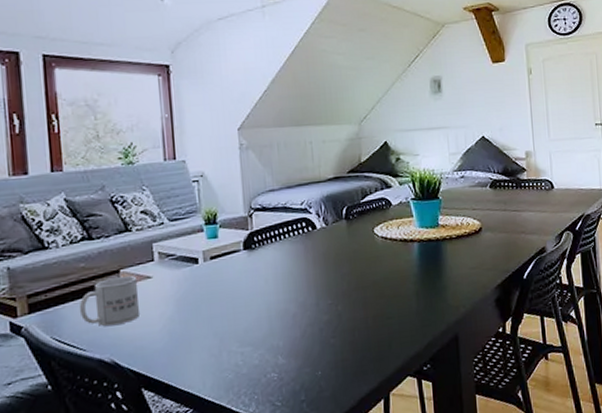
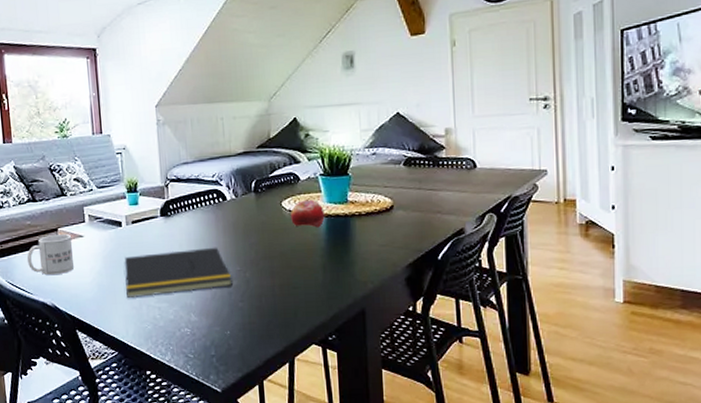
notepad: none [200,280,324,345] -> present [123,247,233,298]
fruit: none [383,225,417,254] -> present [291,199,325,228]

